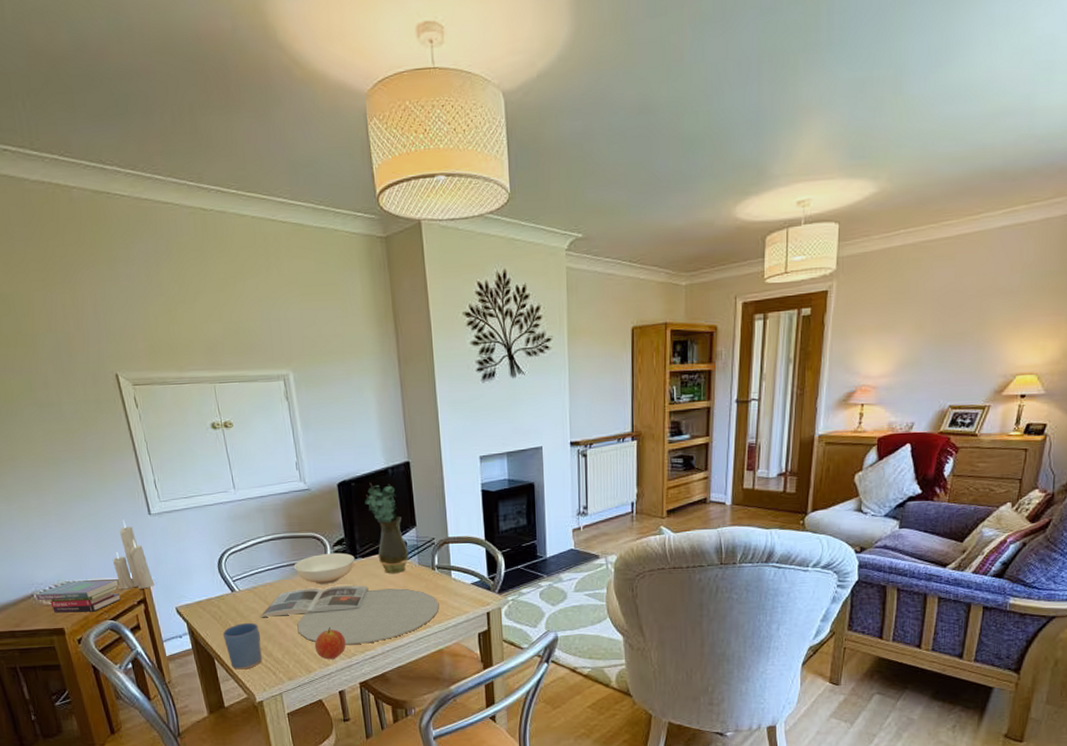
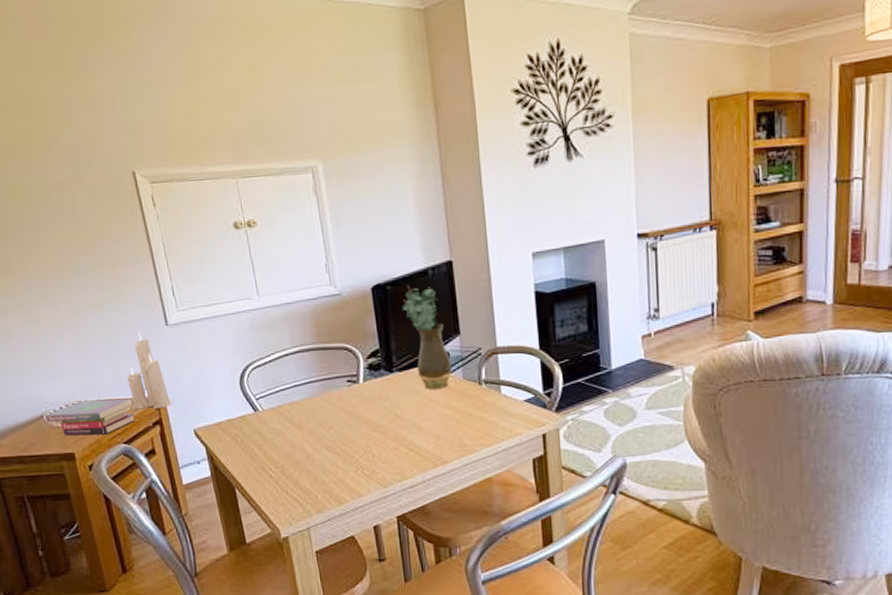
mug: present [222,622,262,670] -> none [244,446,288,501]
magazine: present [260,585,368,617] -> none [285,403,406,440]
bowl: present [294,552,355,584] -> none [323,365,391,402]
placemat: present [297,588,439,645] -> none [326,406,487,473]
fruit: present [314,627,346,660] -> none [346,452,382,490]

